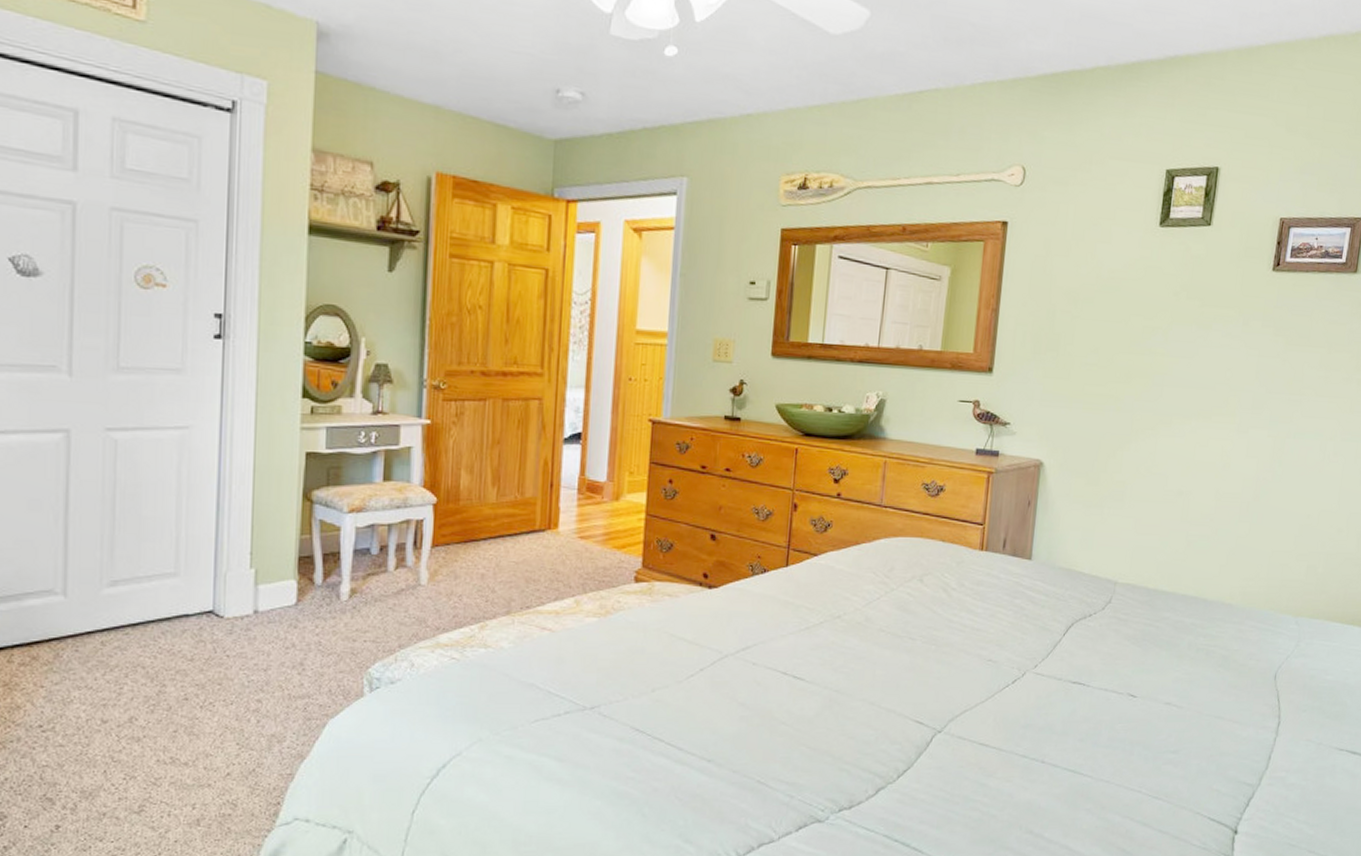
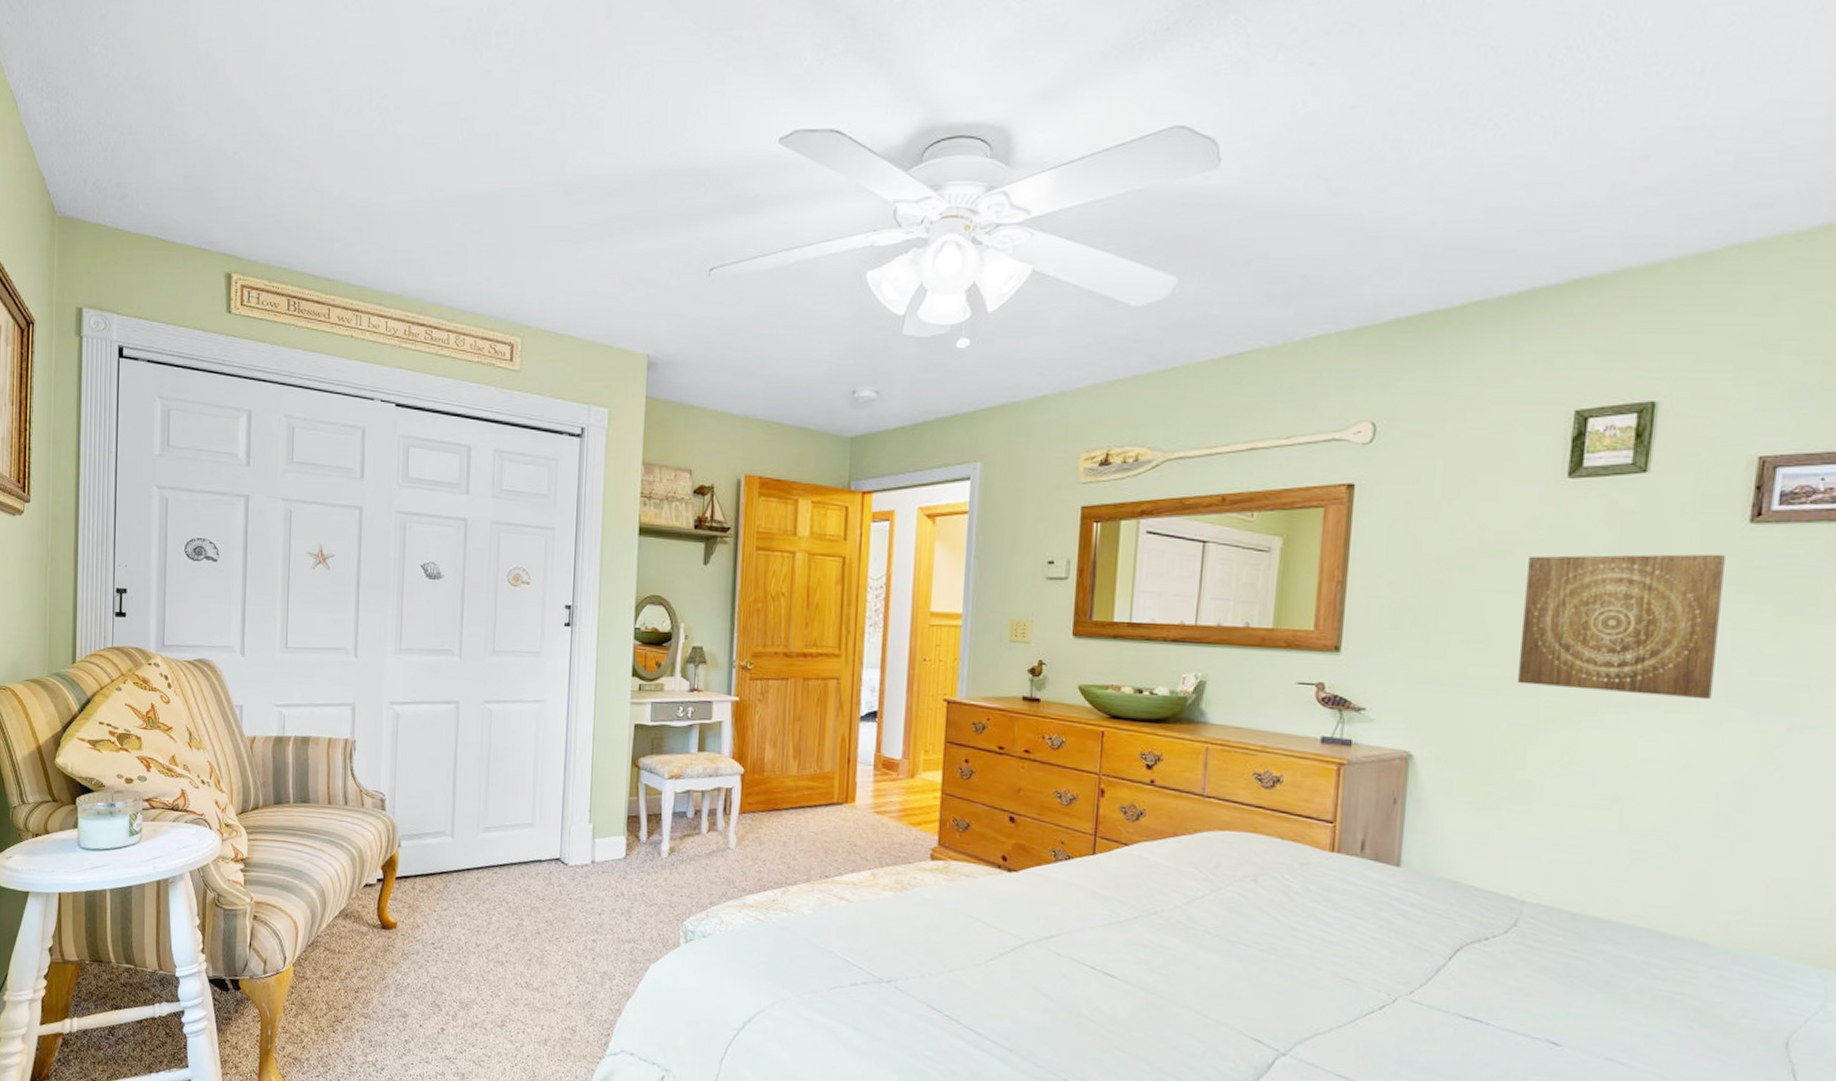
wall art: none [1119,291,1257,413] -> present [1518,553,1725,700]

